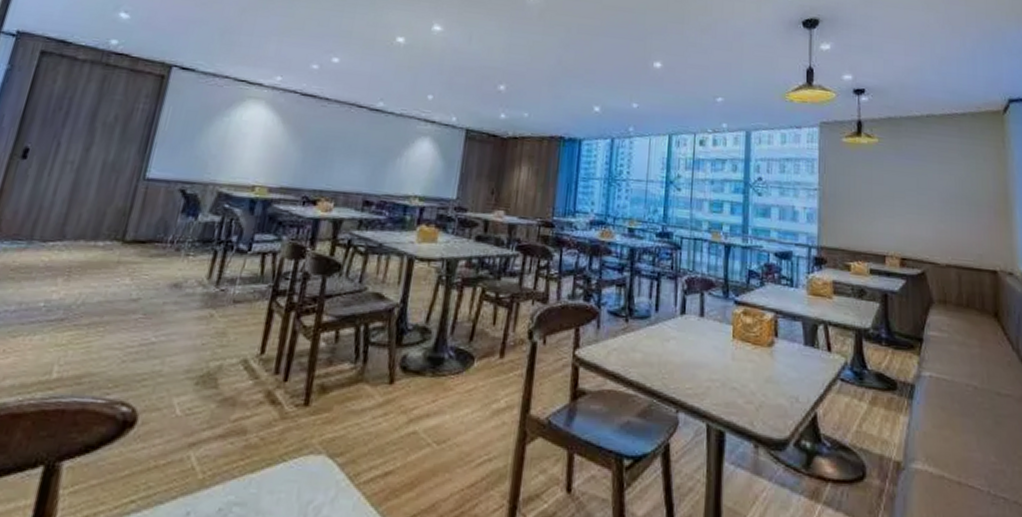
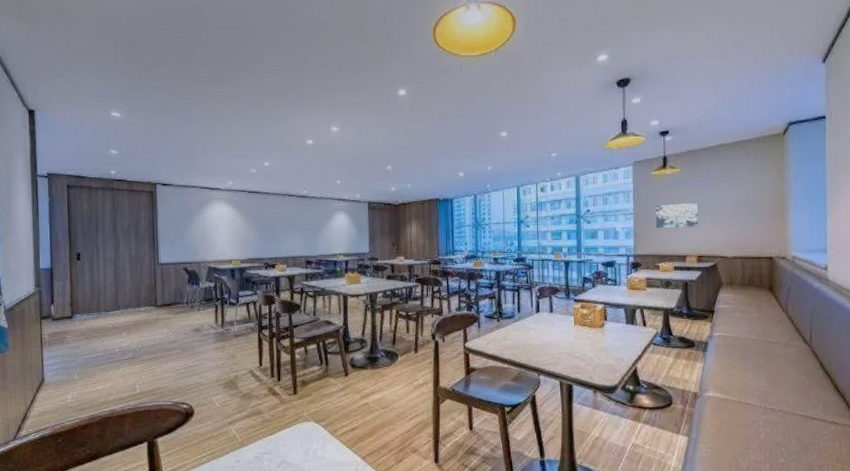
wall art: none [846,182,902,218] -> present [655,203,699,228]

